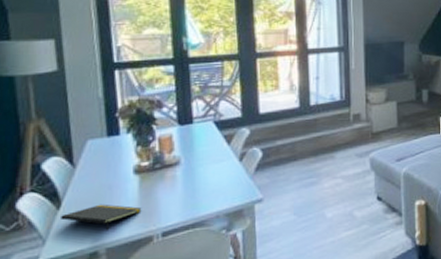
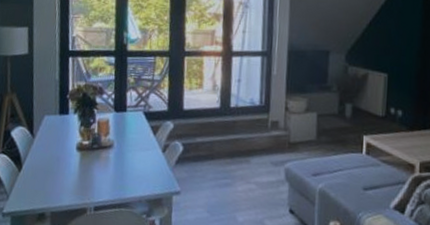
notepad: present [61,204,142,231] -> none [21,172,80,197]

